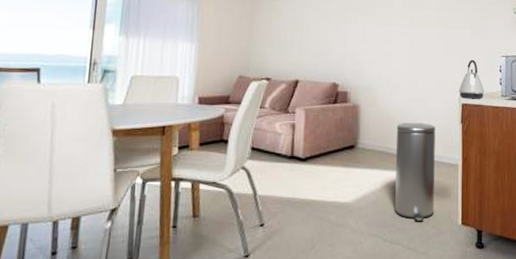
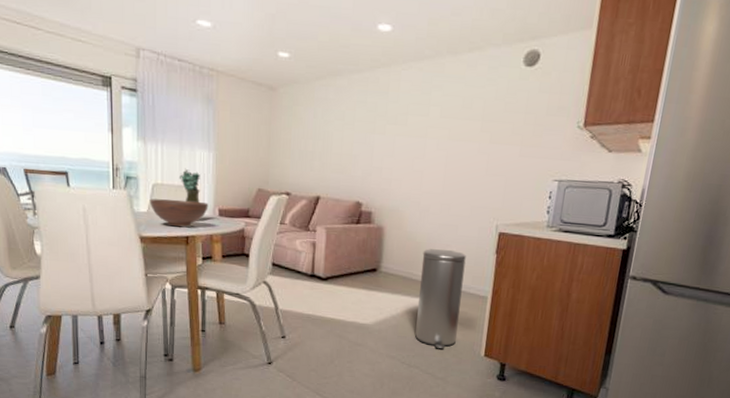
bowl: none [126,90,188,118] -> present [149,198,209,227]
vase: none [159,59,181,110] -> present [178,168,200,221]
kettle: present [458,59,485,99] -> none [496,182,528,229]

